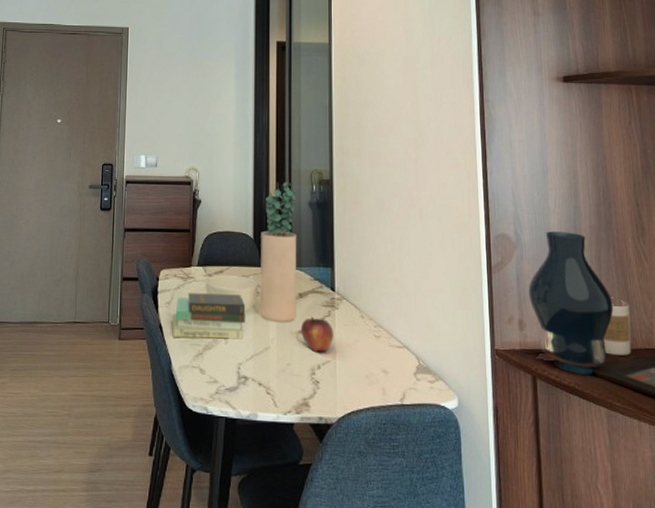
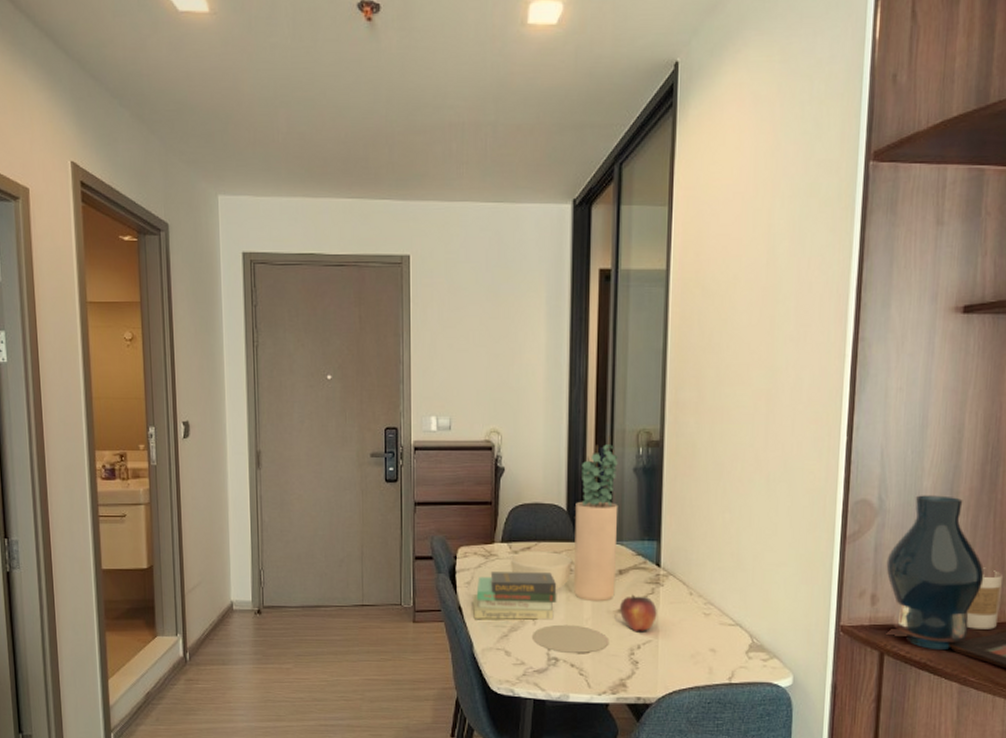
placemat: none [223,344,293,373] -> present [531,624,610,654]

